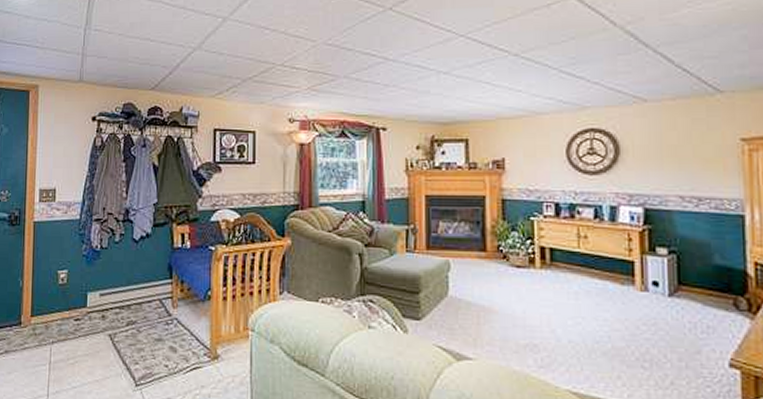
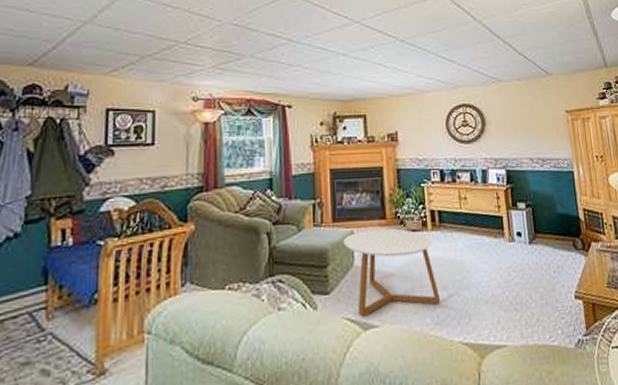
coffee table: none [437,261,545,347] -> present [343,229,440,317]

